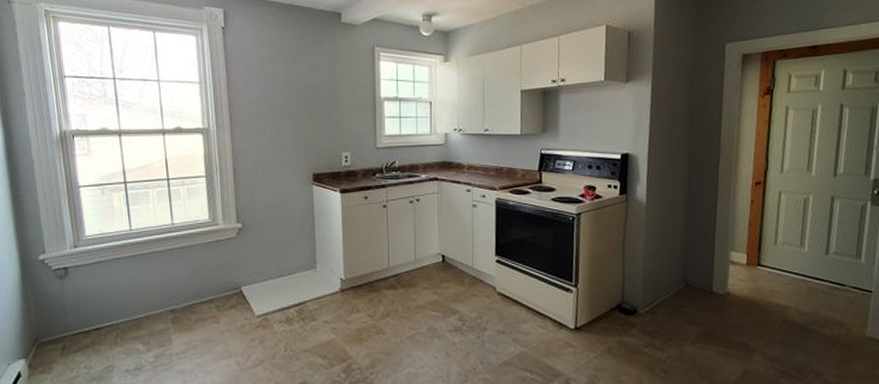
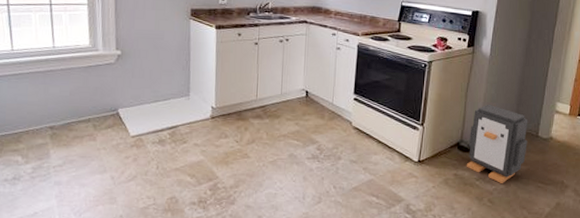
trash can: none [631,257,701,351] -> present [466,104,529,184]

